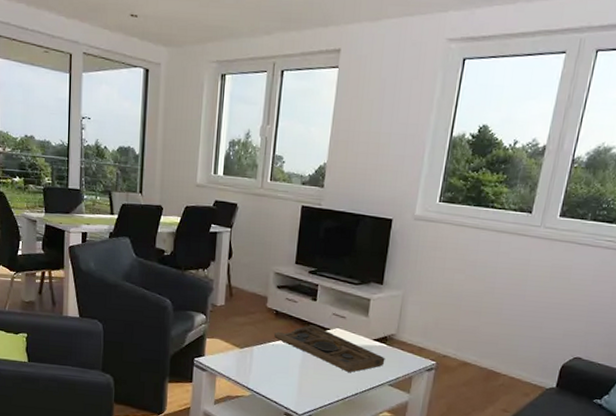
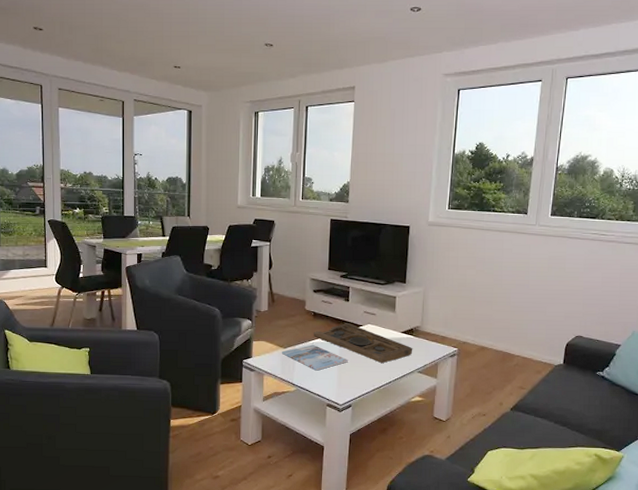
magazine: none [237,346,311,376] -> present [281,345,348,371]

